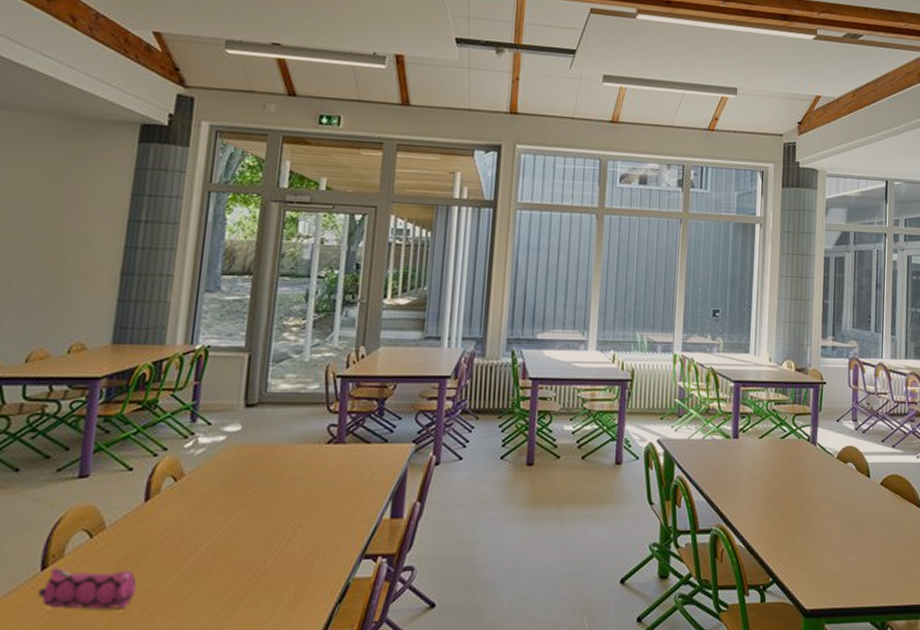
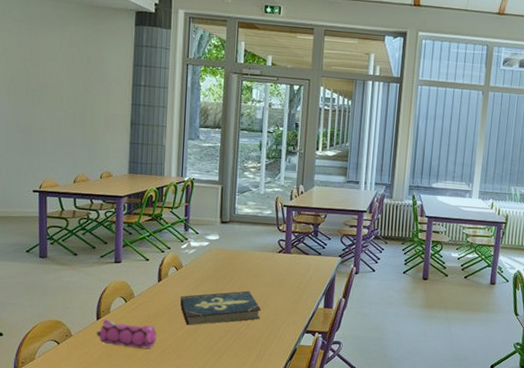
book: none [176,503,300,565] -> present [179,291,262,326]

